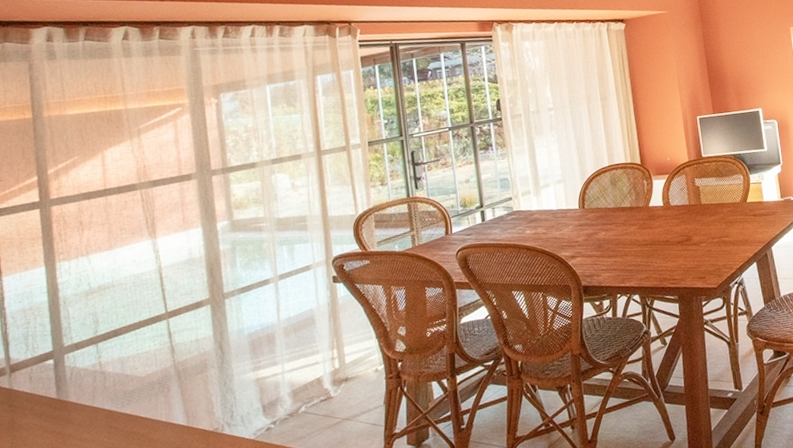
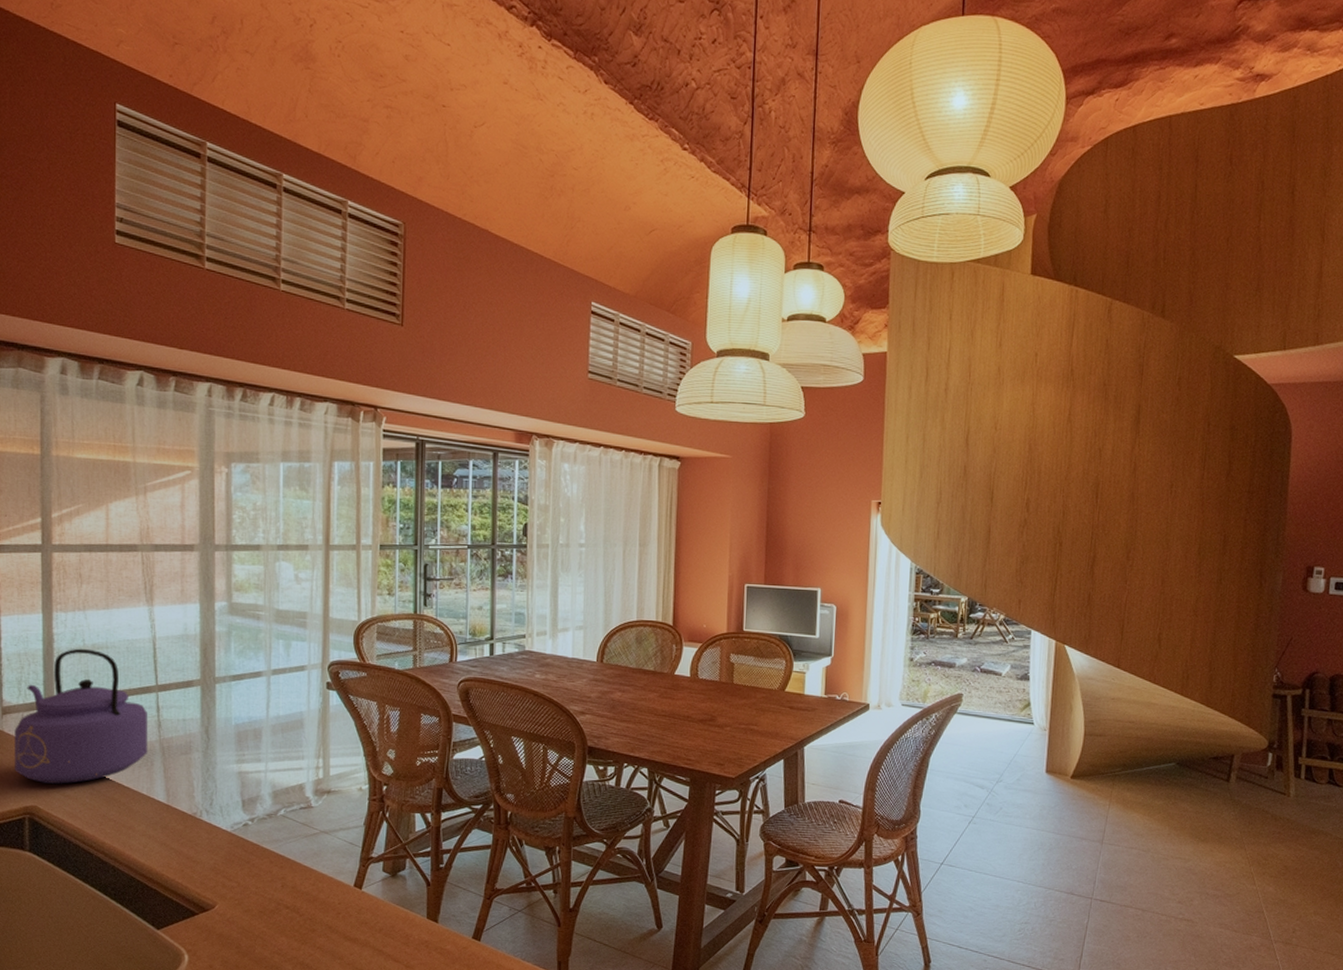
kettle: none [24,291,164,433] -> present [14,648,148,784]

